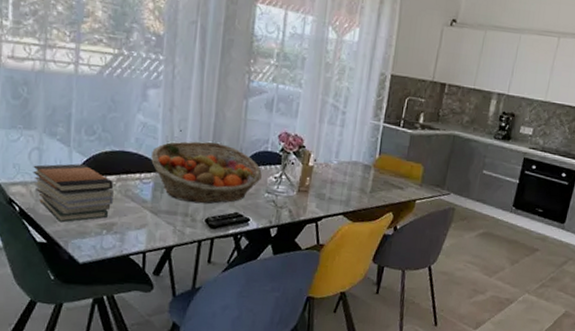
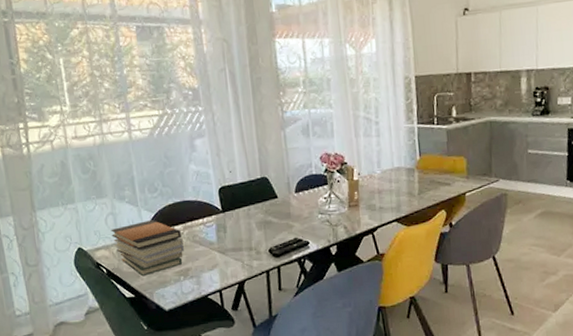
fruit basket: present [151,141,262,204] -> none [209,176,312,237]

